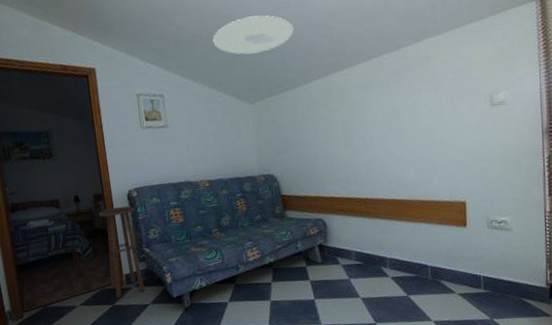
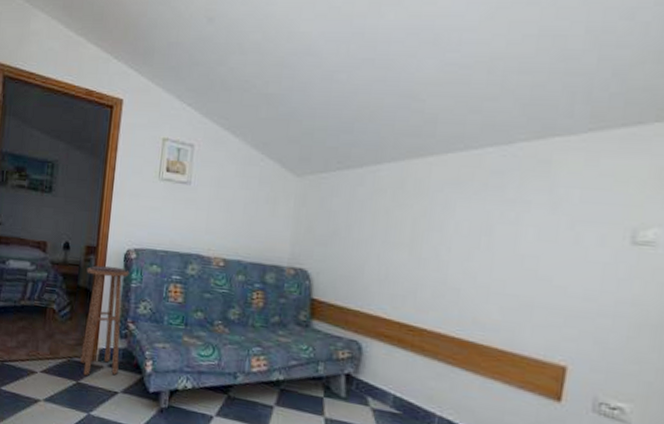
ceiling light: present [213,15,294,55] -> none [268,69,374,116]

